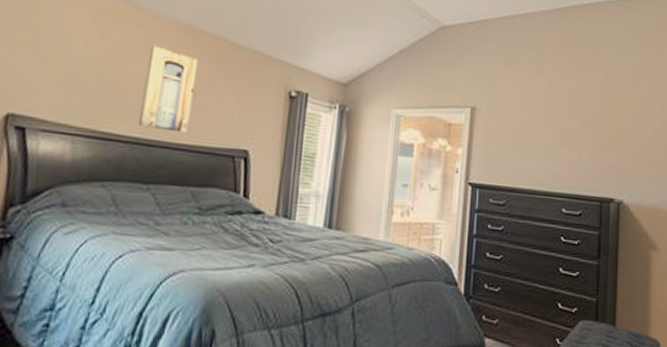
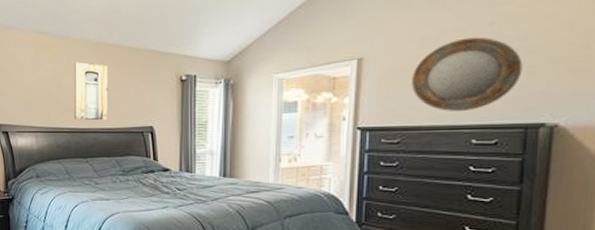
home mirror: none [515,104,598,178] -> present [411,37,523,111]

